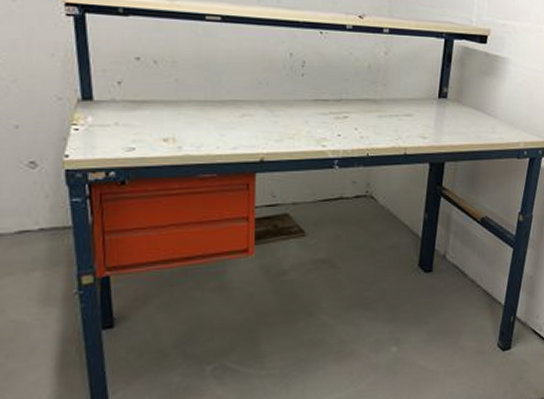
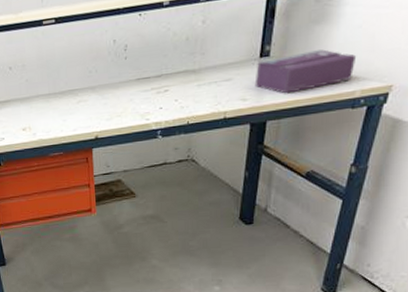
tissue box: none [434,99,520,137] -> present [254,49,357,94]

